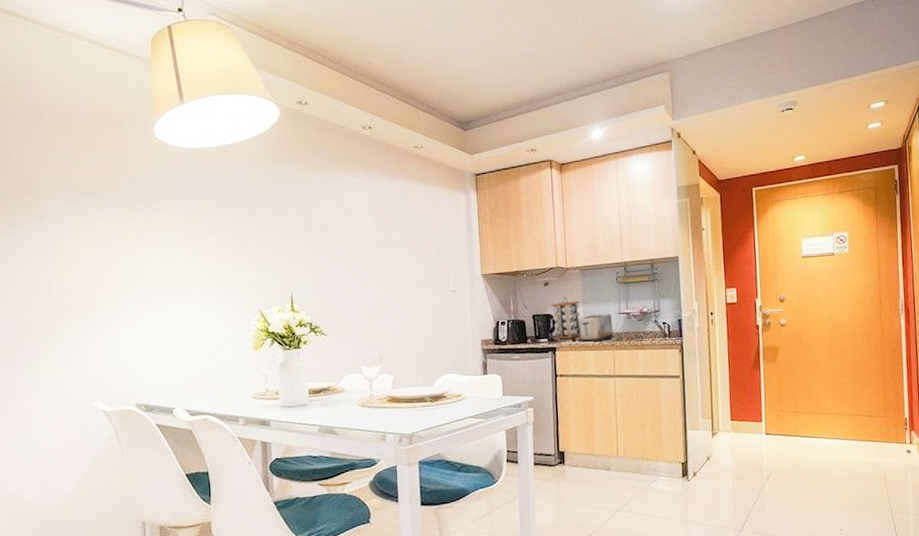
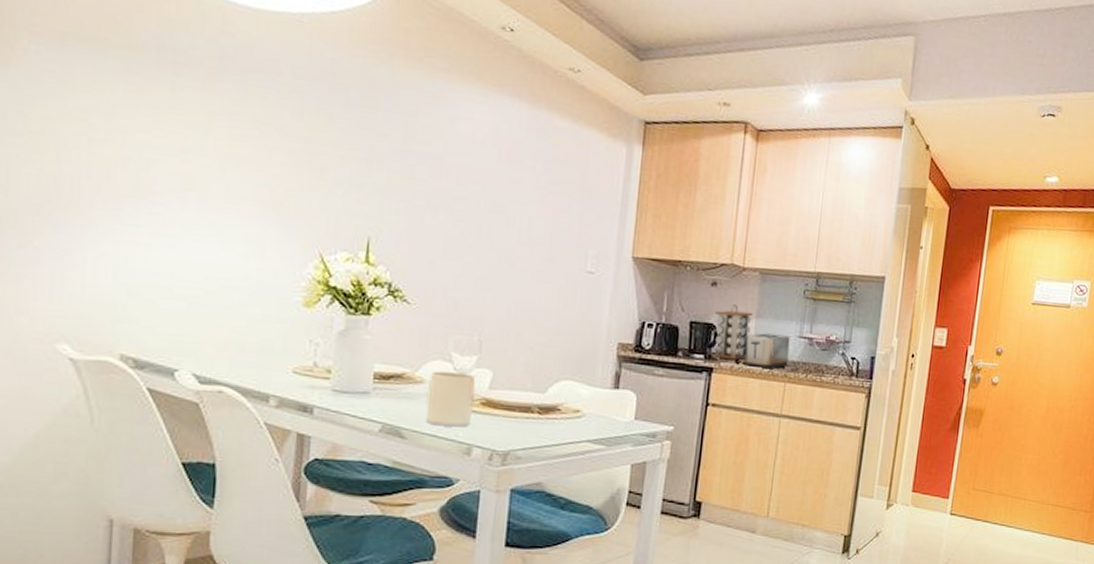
mug: none [348,380,383,422] -> present [425,371,476,428]

